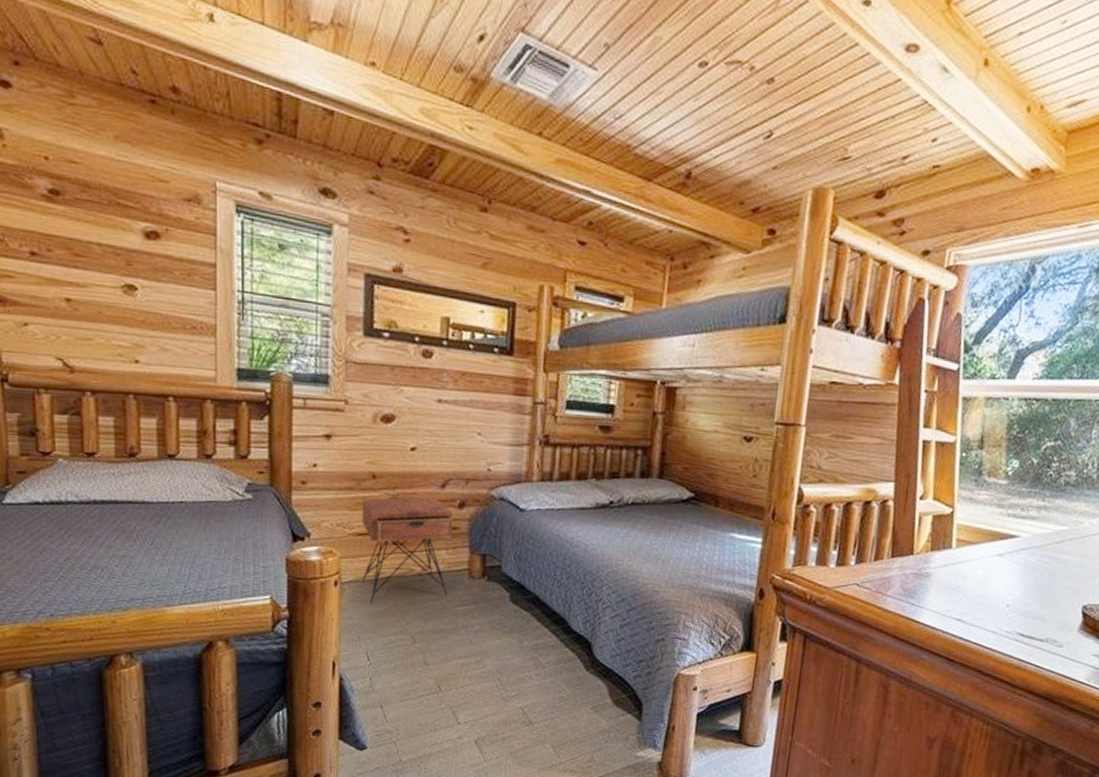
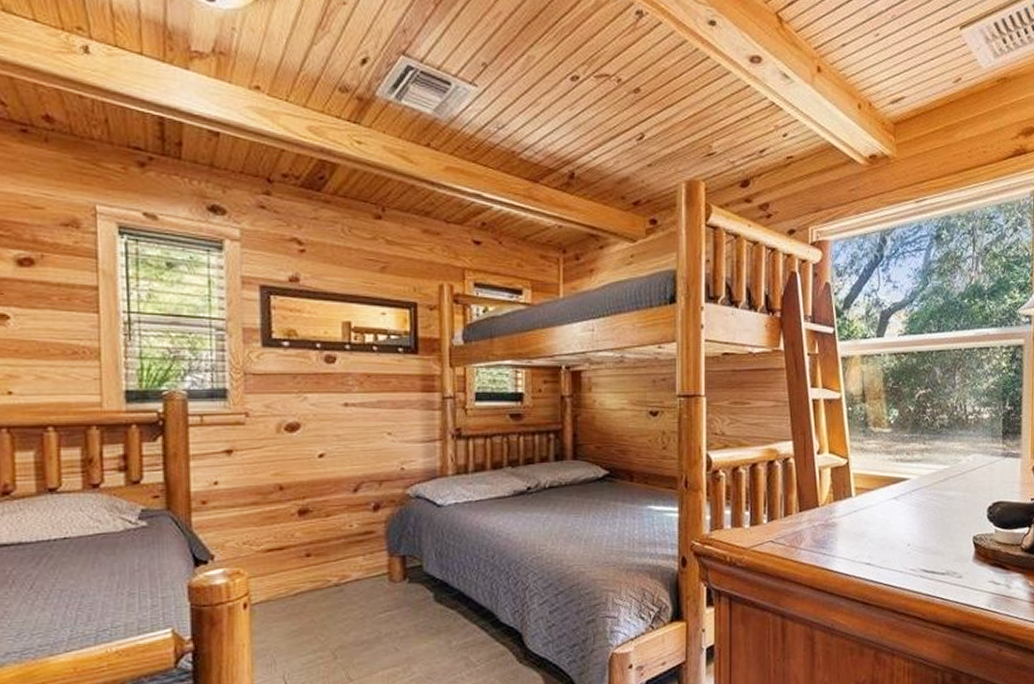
nightstand: present [361,497,453,604] -> none [269,503,369,623]

